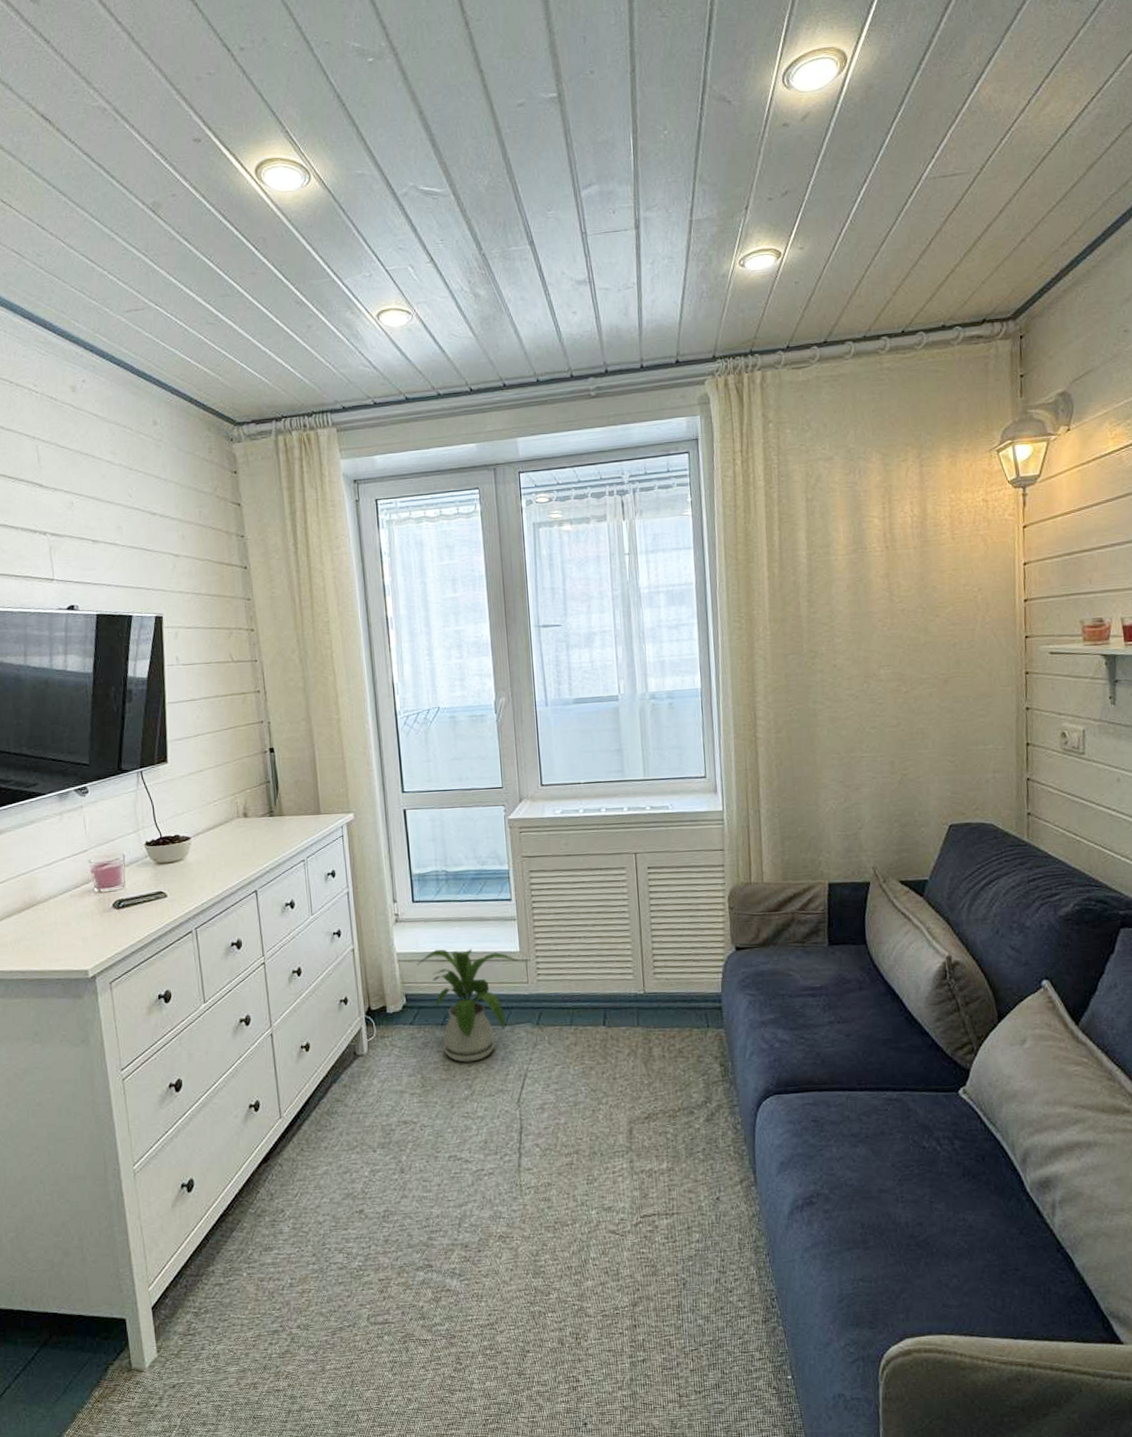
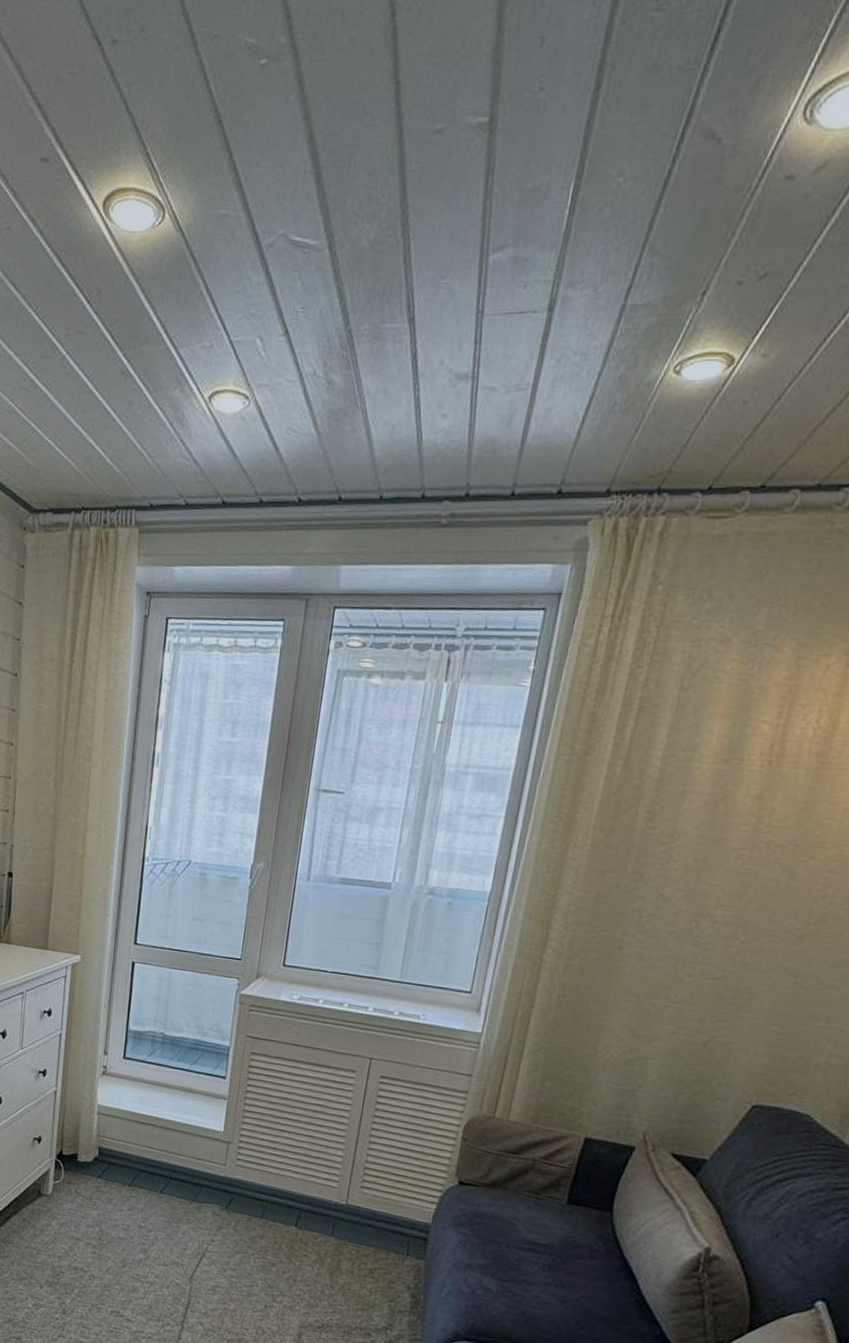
house plant: present [416,949,518,1063] -> none [115,1110,219,1229]

